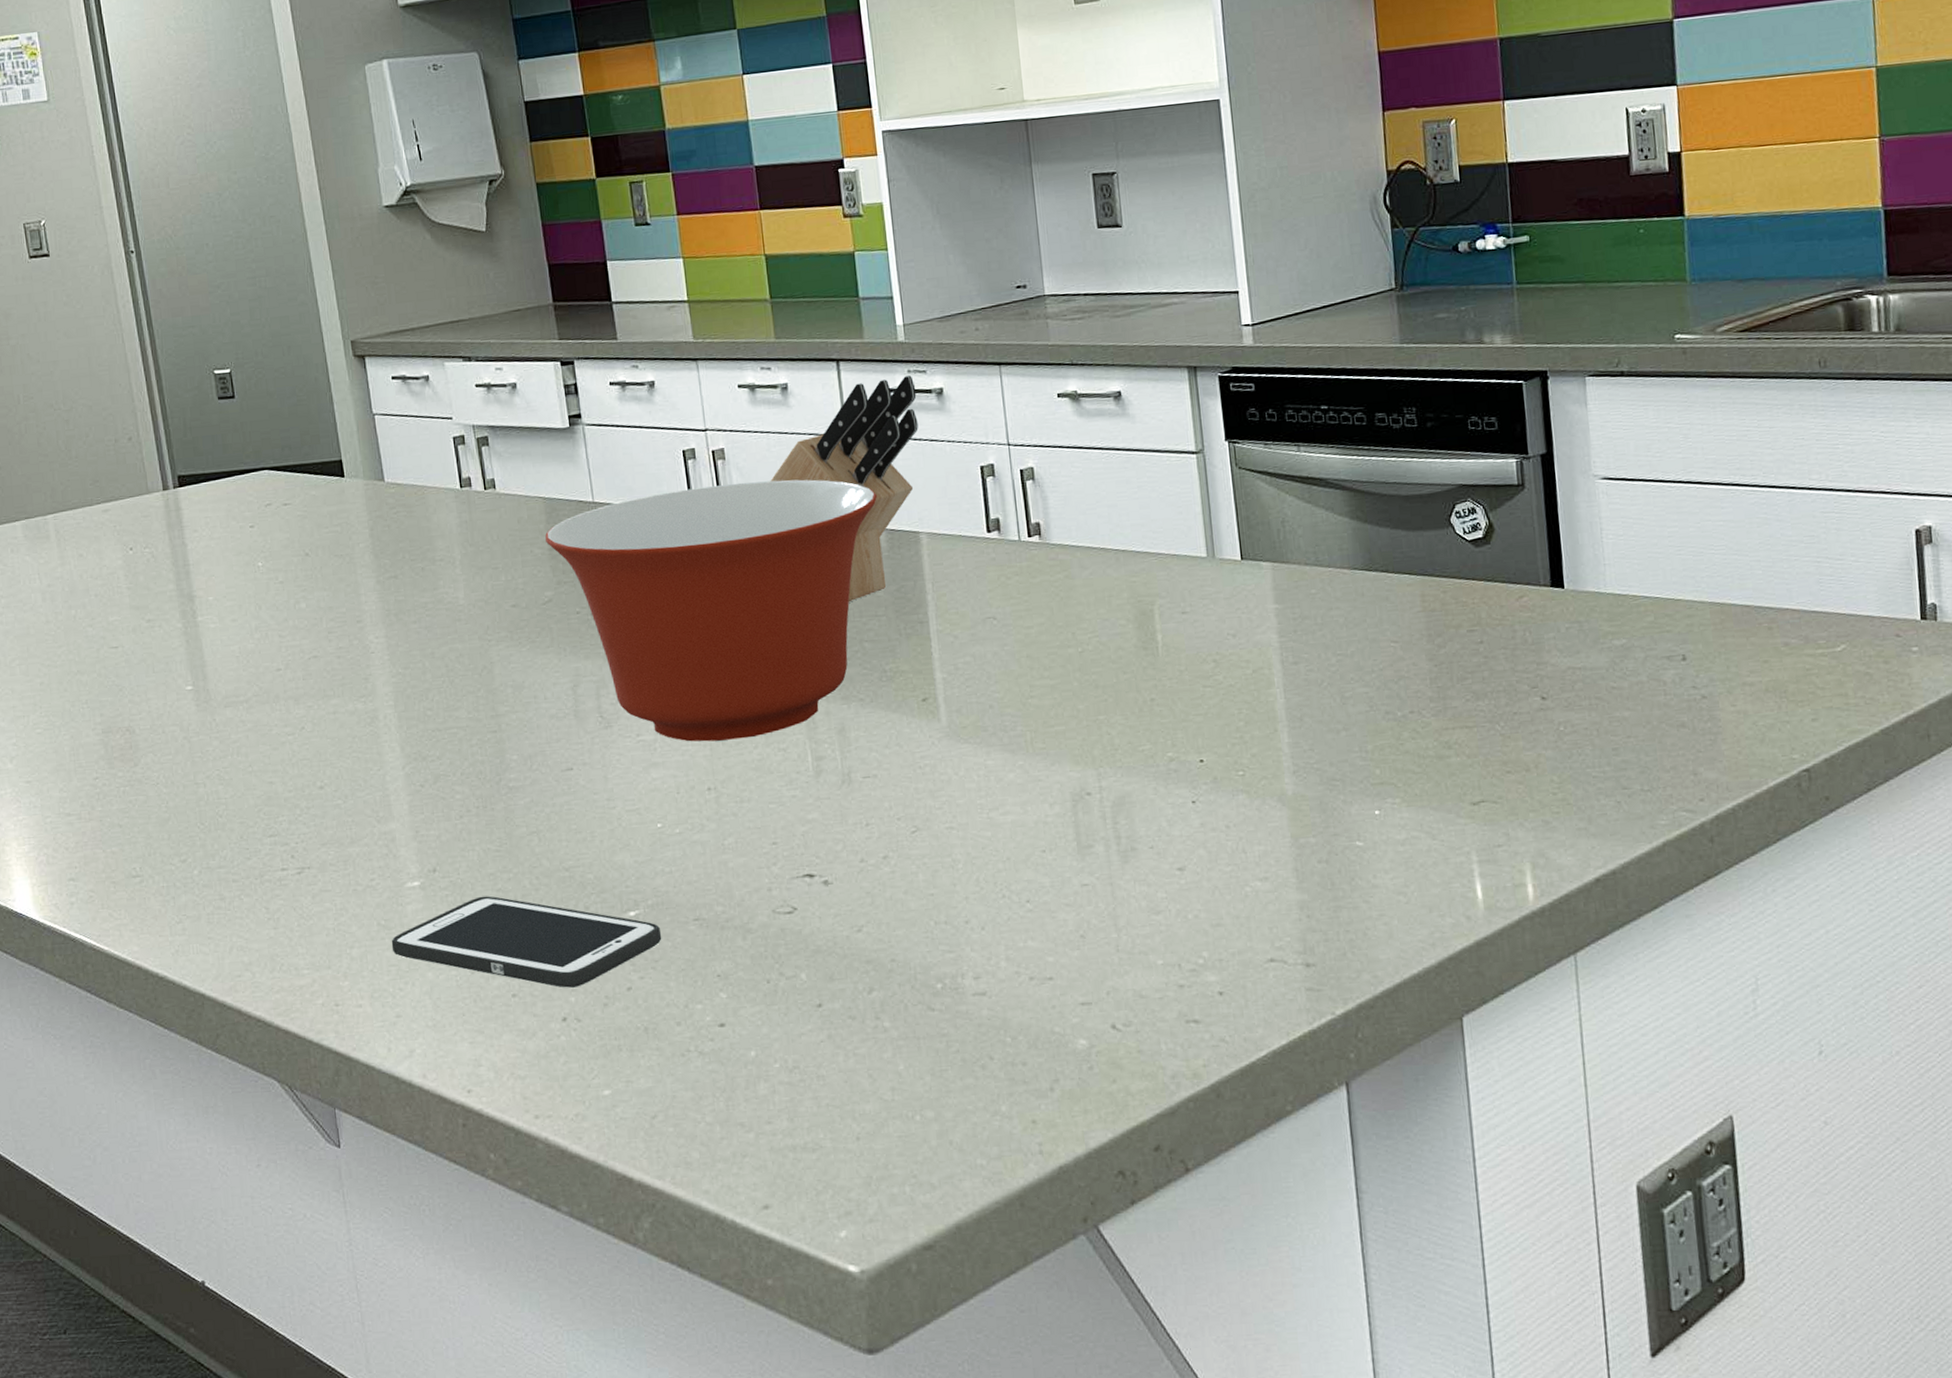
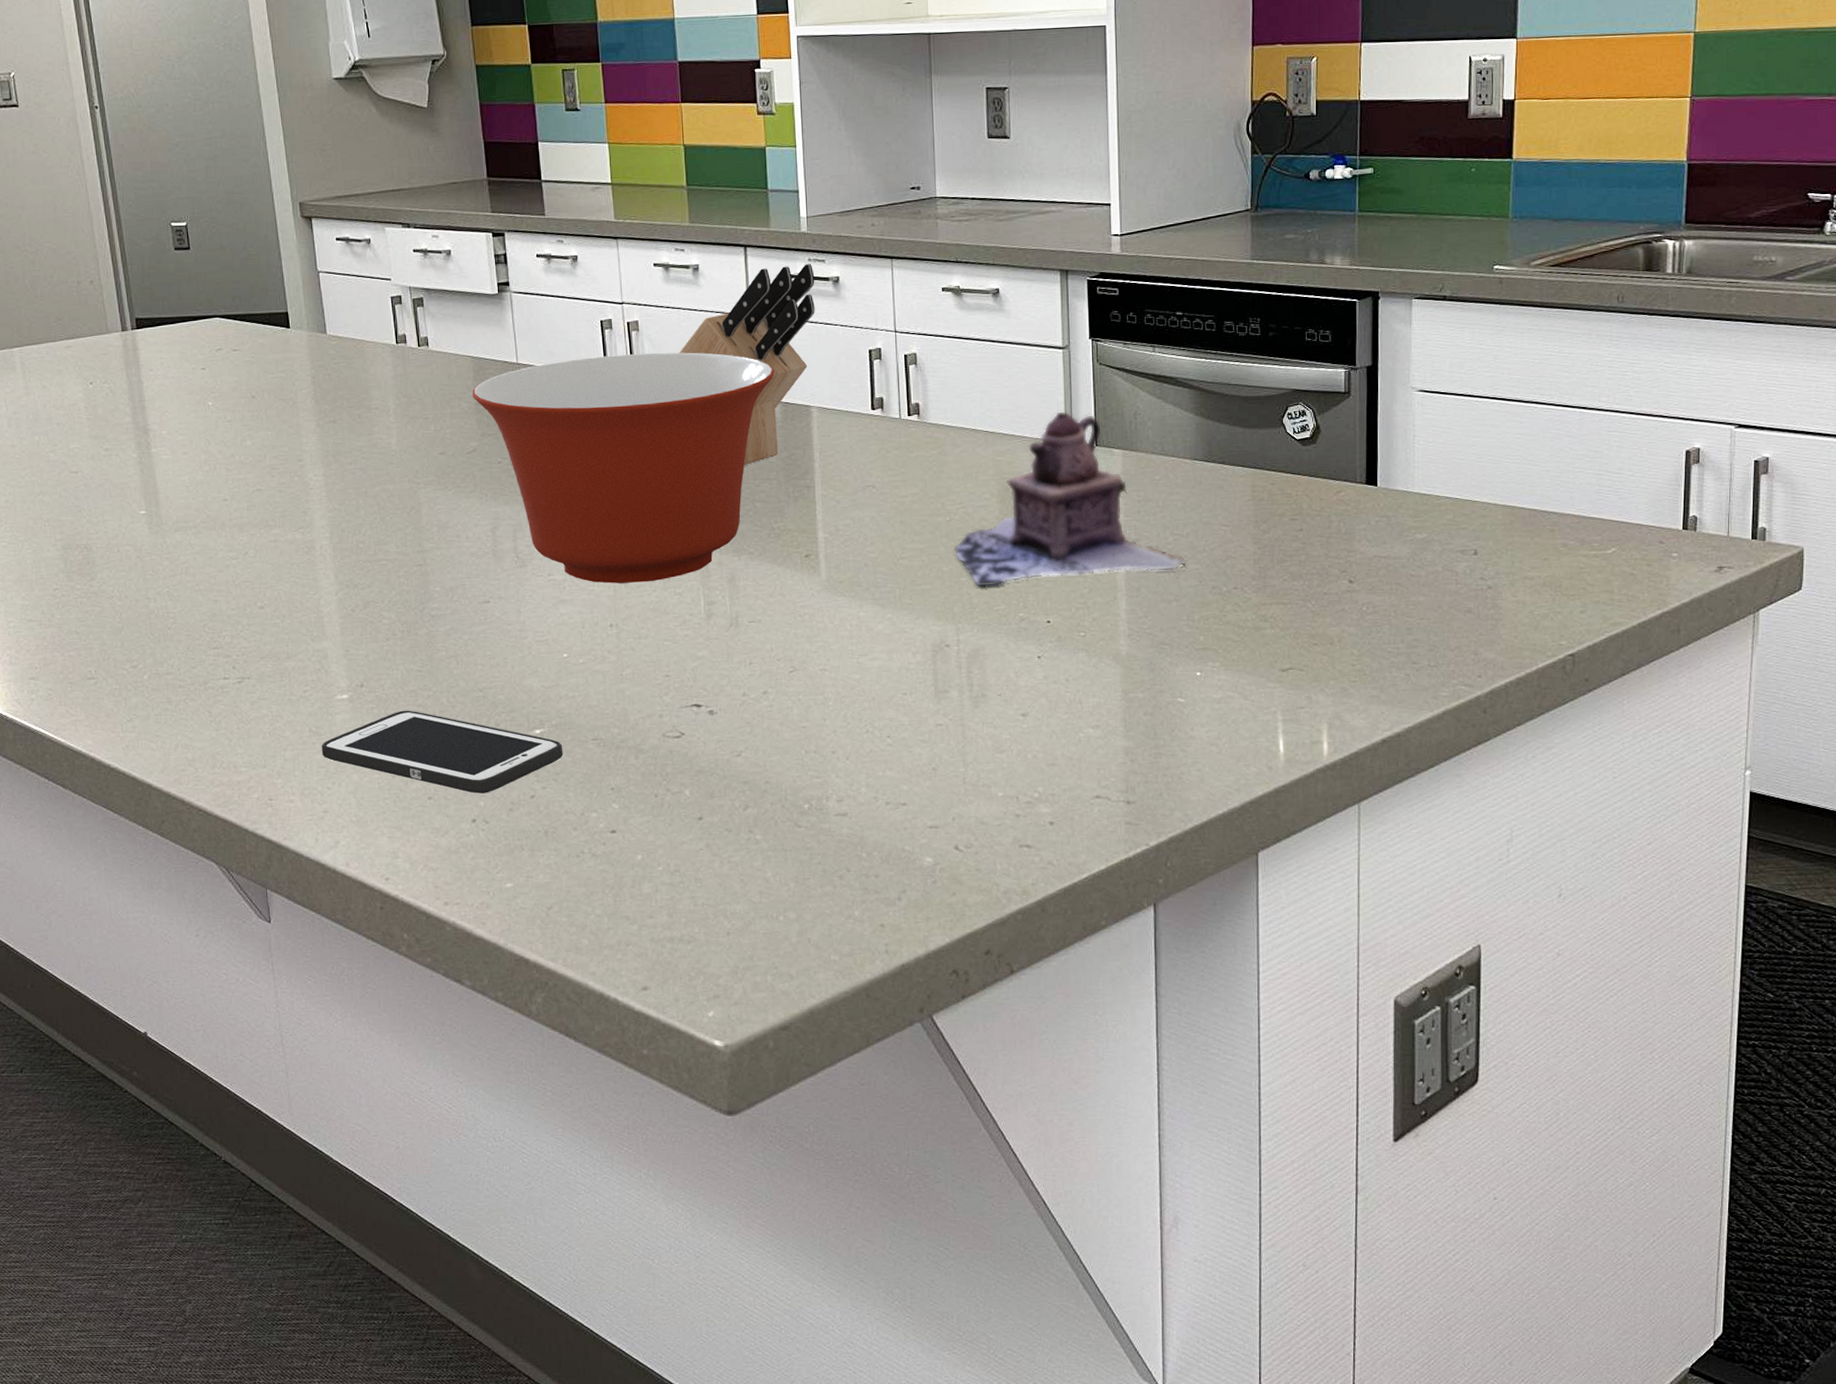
teapot: none [1090,522,1353,725] -> present [955,411,1186,587]

